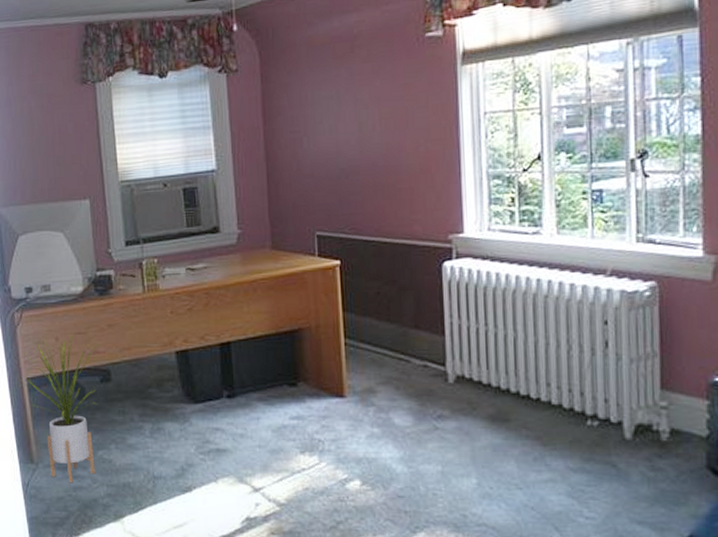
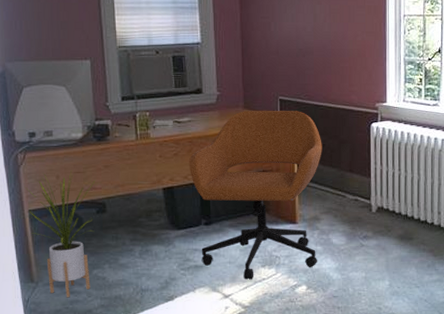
office chair: none [205,249,376,469] -> present [188,111,322,280]

